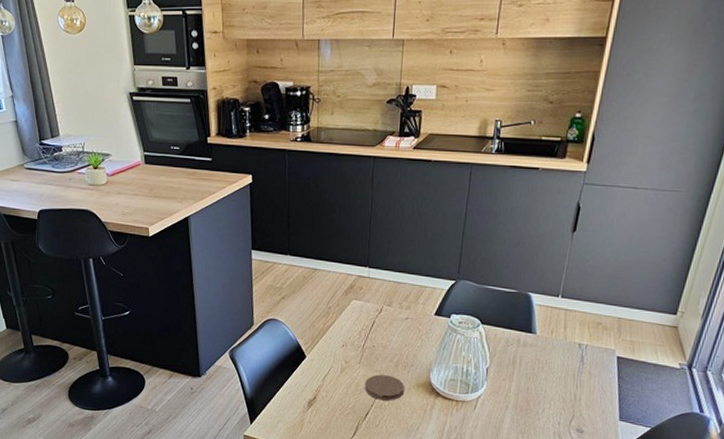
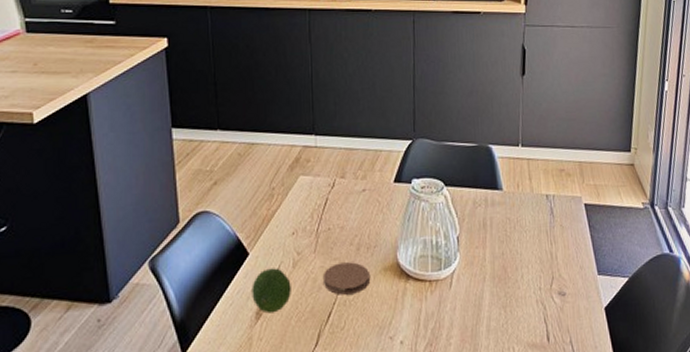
fruit: none [306,370,338,405] -> present [252,268,291,314]

